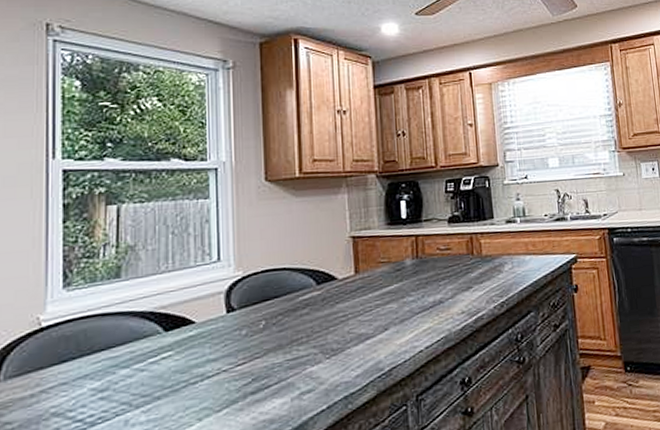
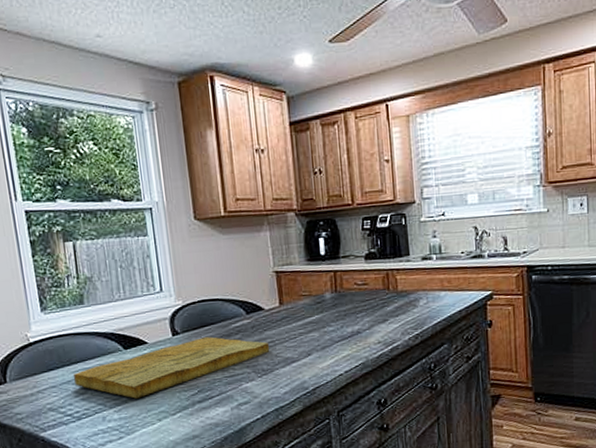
cutting board: none [92,312,342,394] -> present [73,337,270,399]

